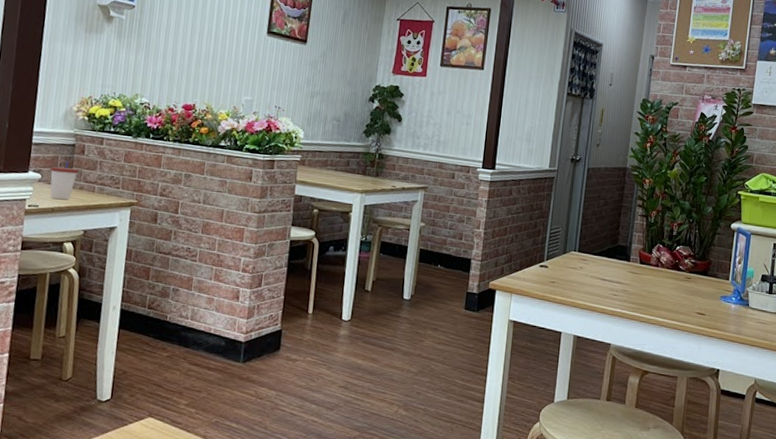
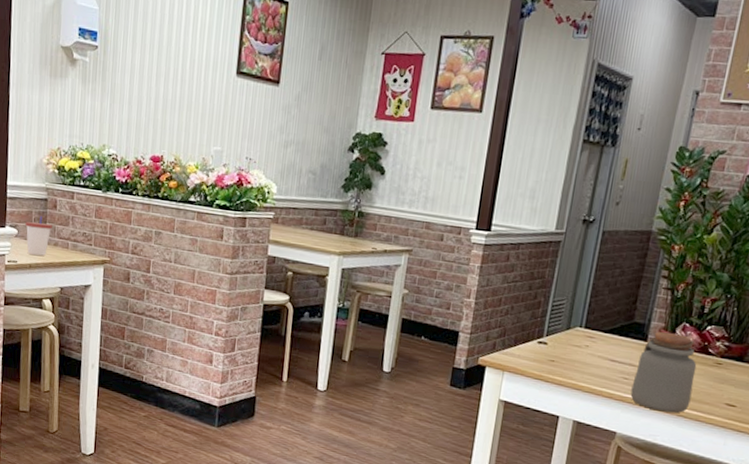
jar: none [620,252,671,324] -> present [630,331,697,413]

